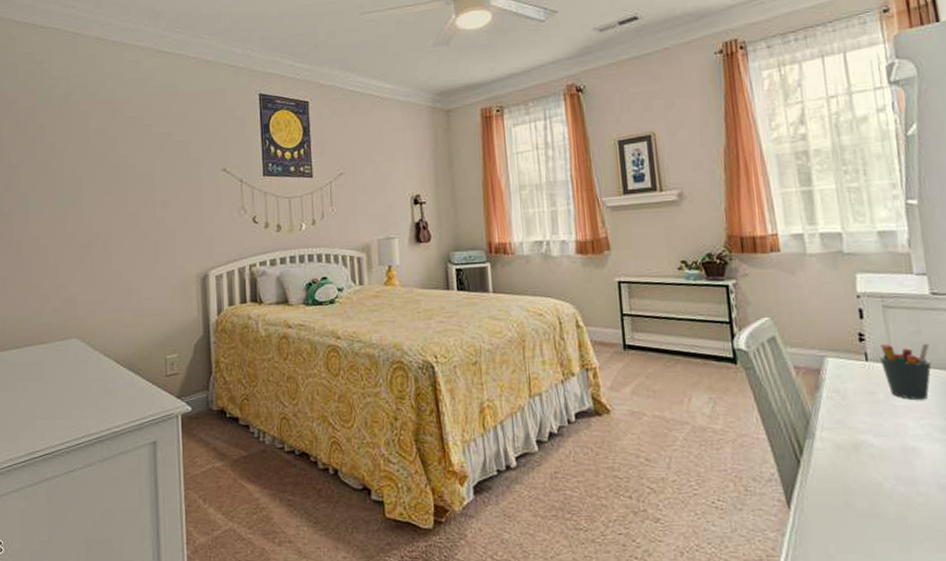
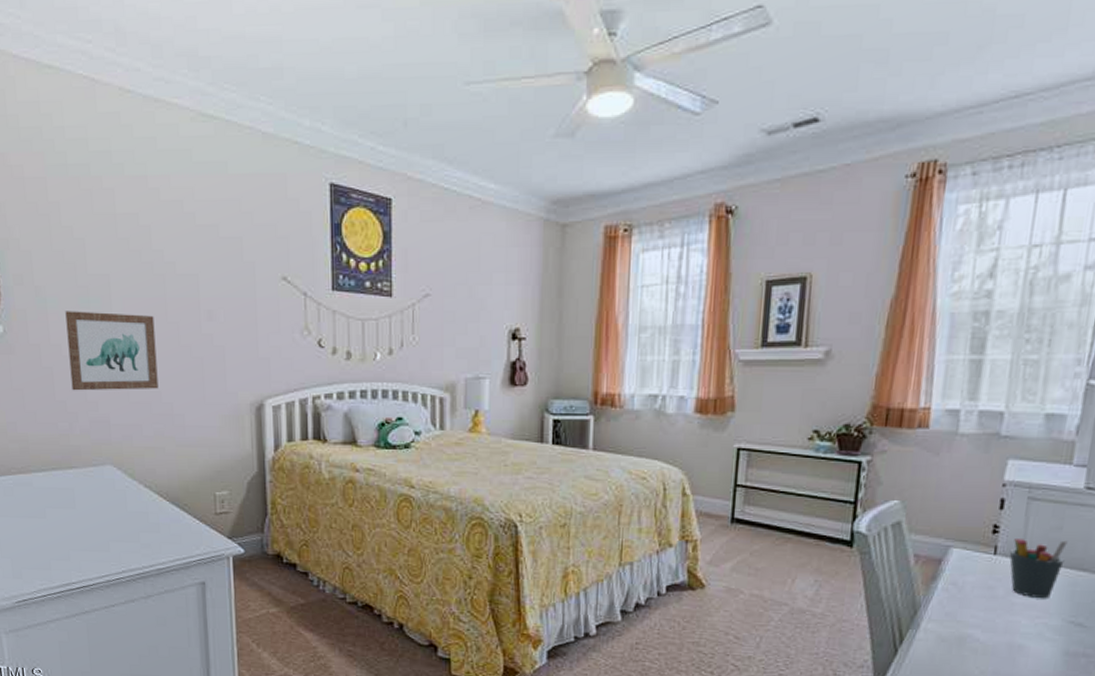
wall art: none [44,208,119,276] -> present [65,311,159,391]

